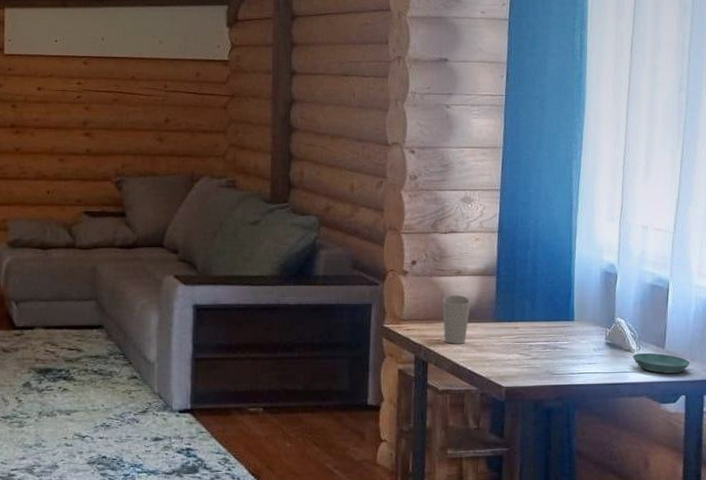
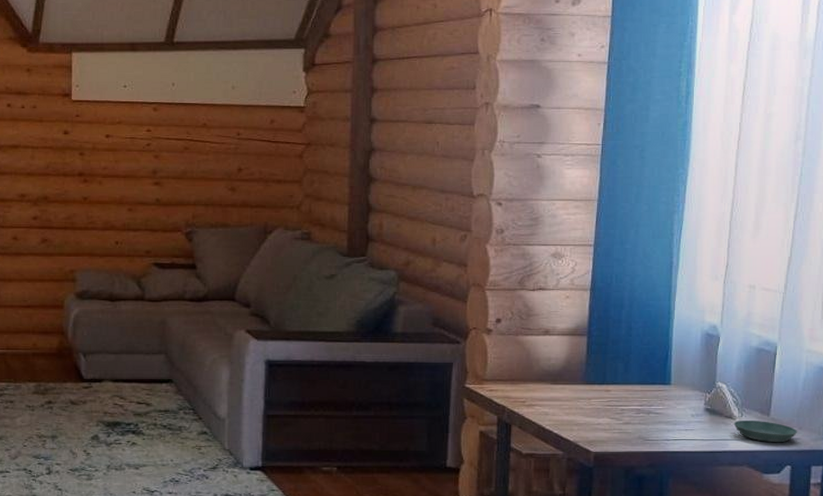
cup: present [442,295,471,344] -> none [528,355,559,406]

